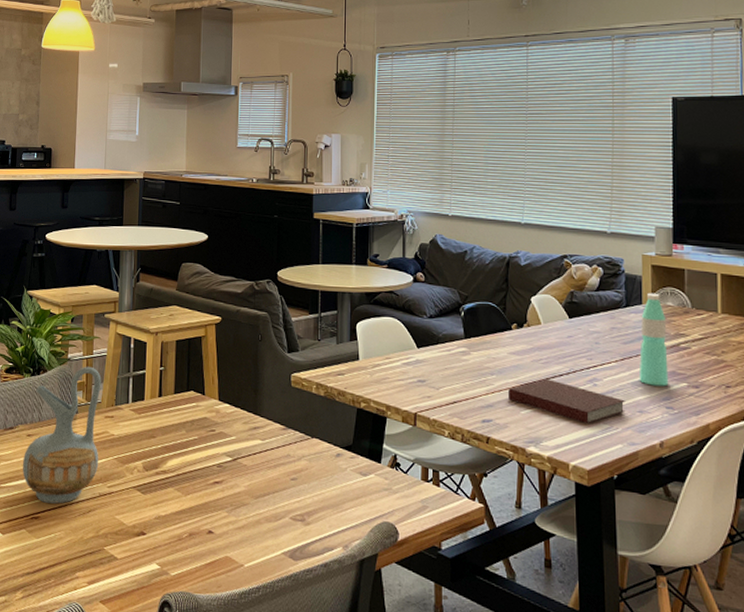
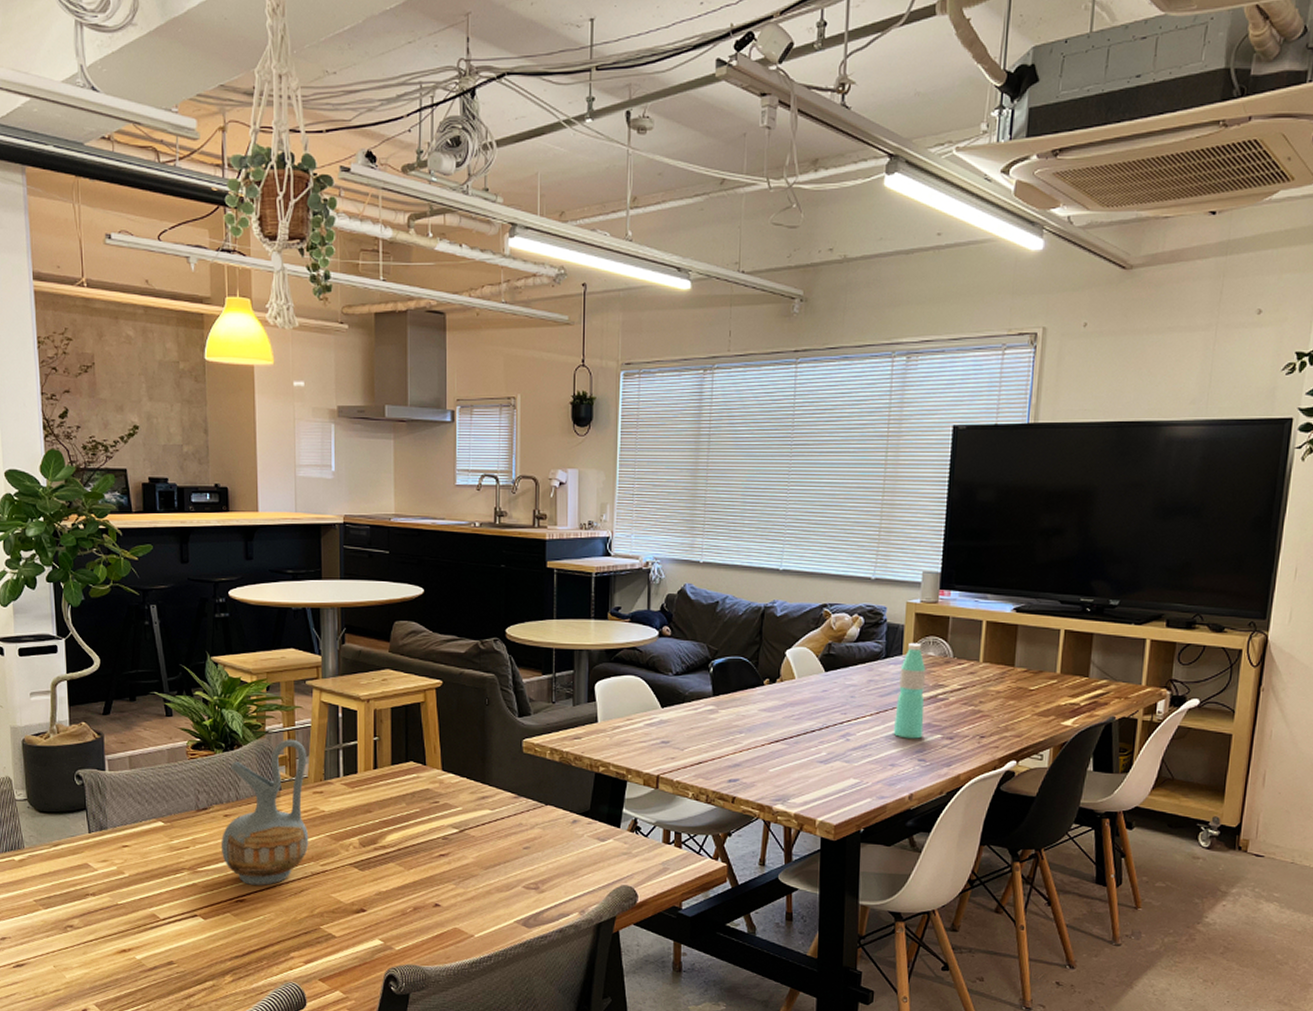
notebook: present [508,379,626,425] -> none [757,736,877,780]

